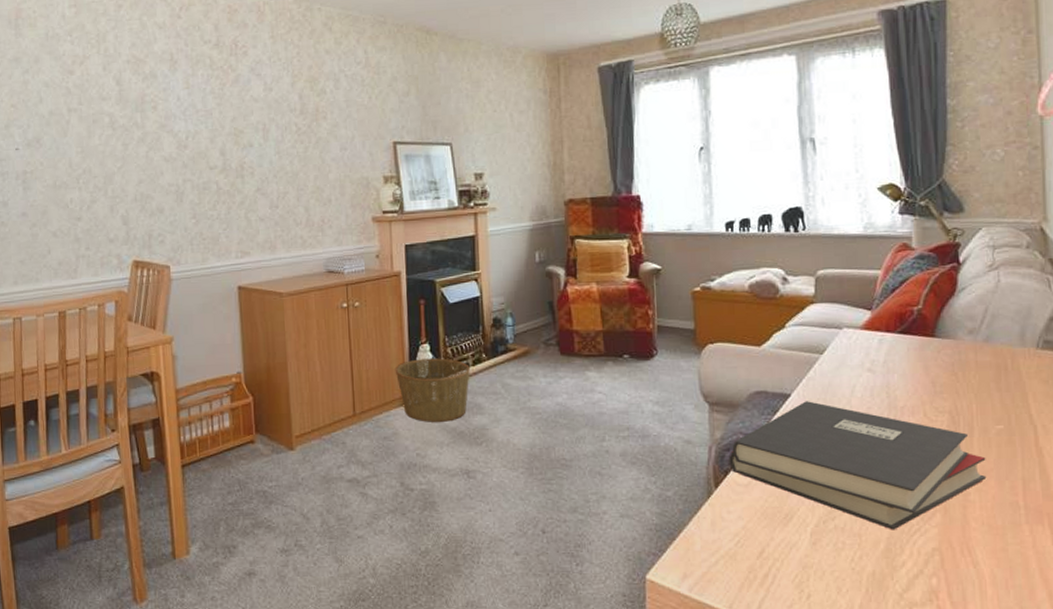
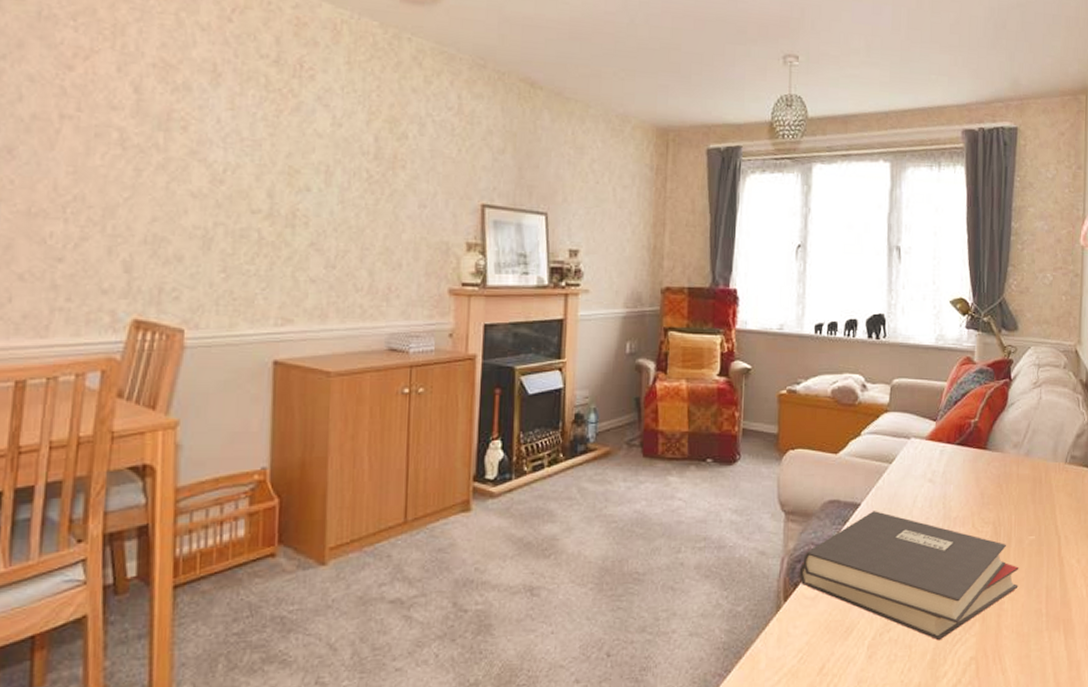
basket: present [395,358,470,422] -> none [458,457,544,531]

